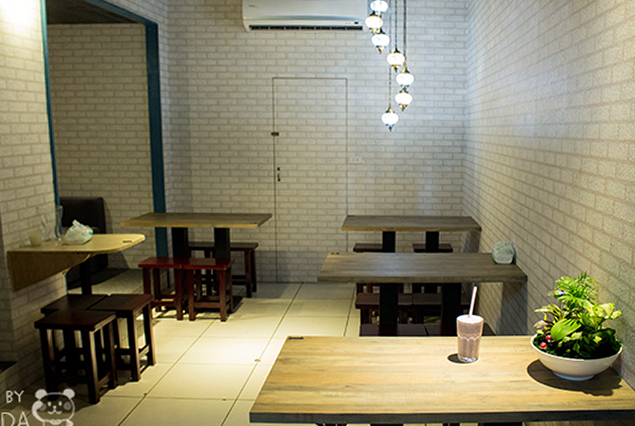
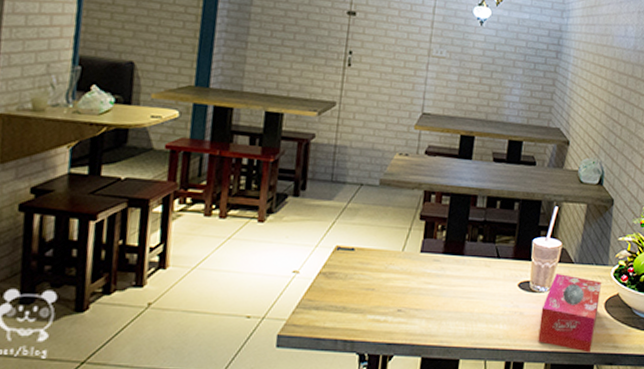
tissue box: none [470,345,522,412] -> present [538,273,601,353]

